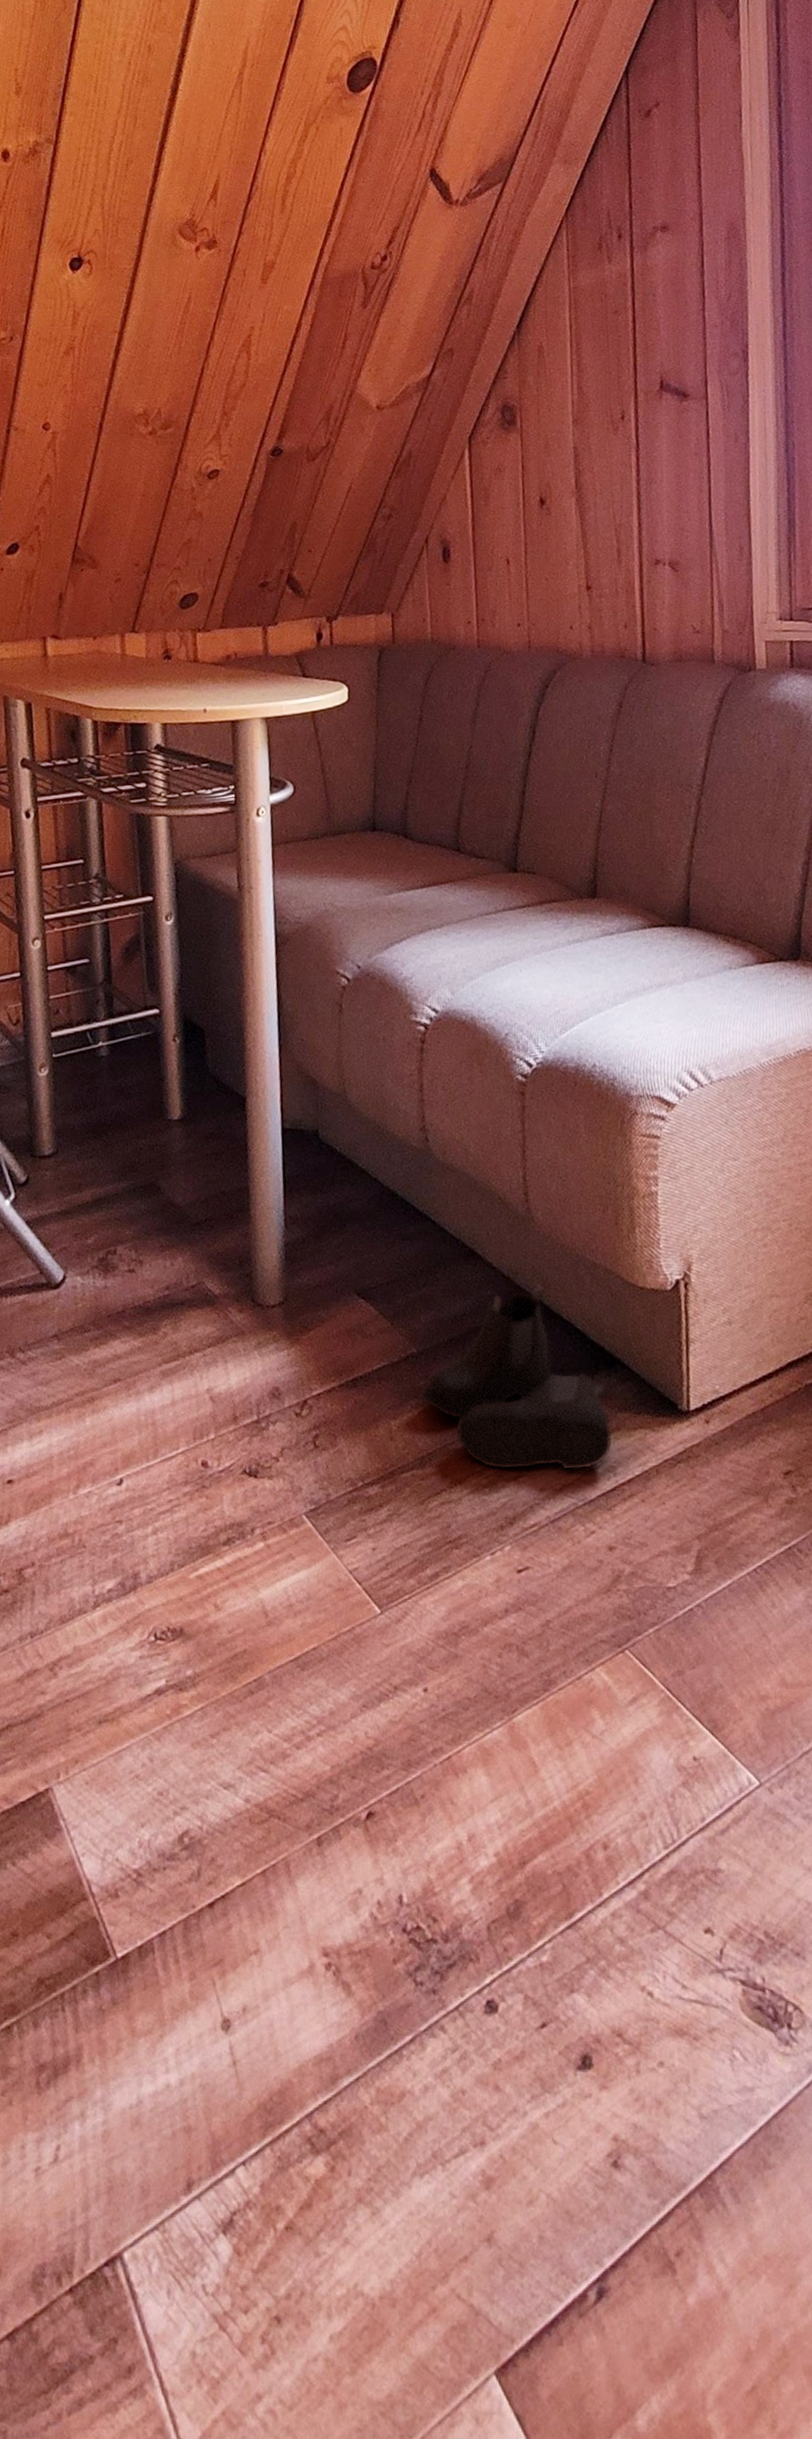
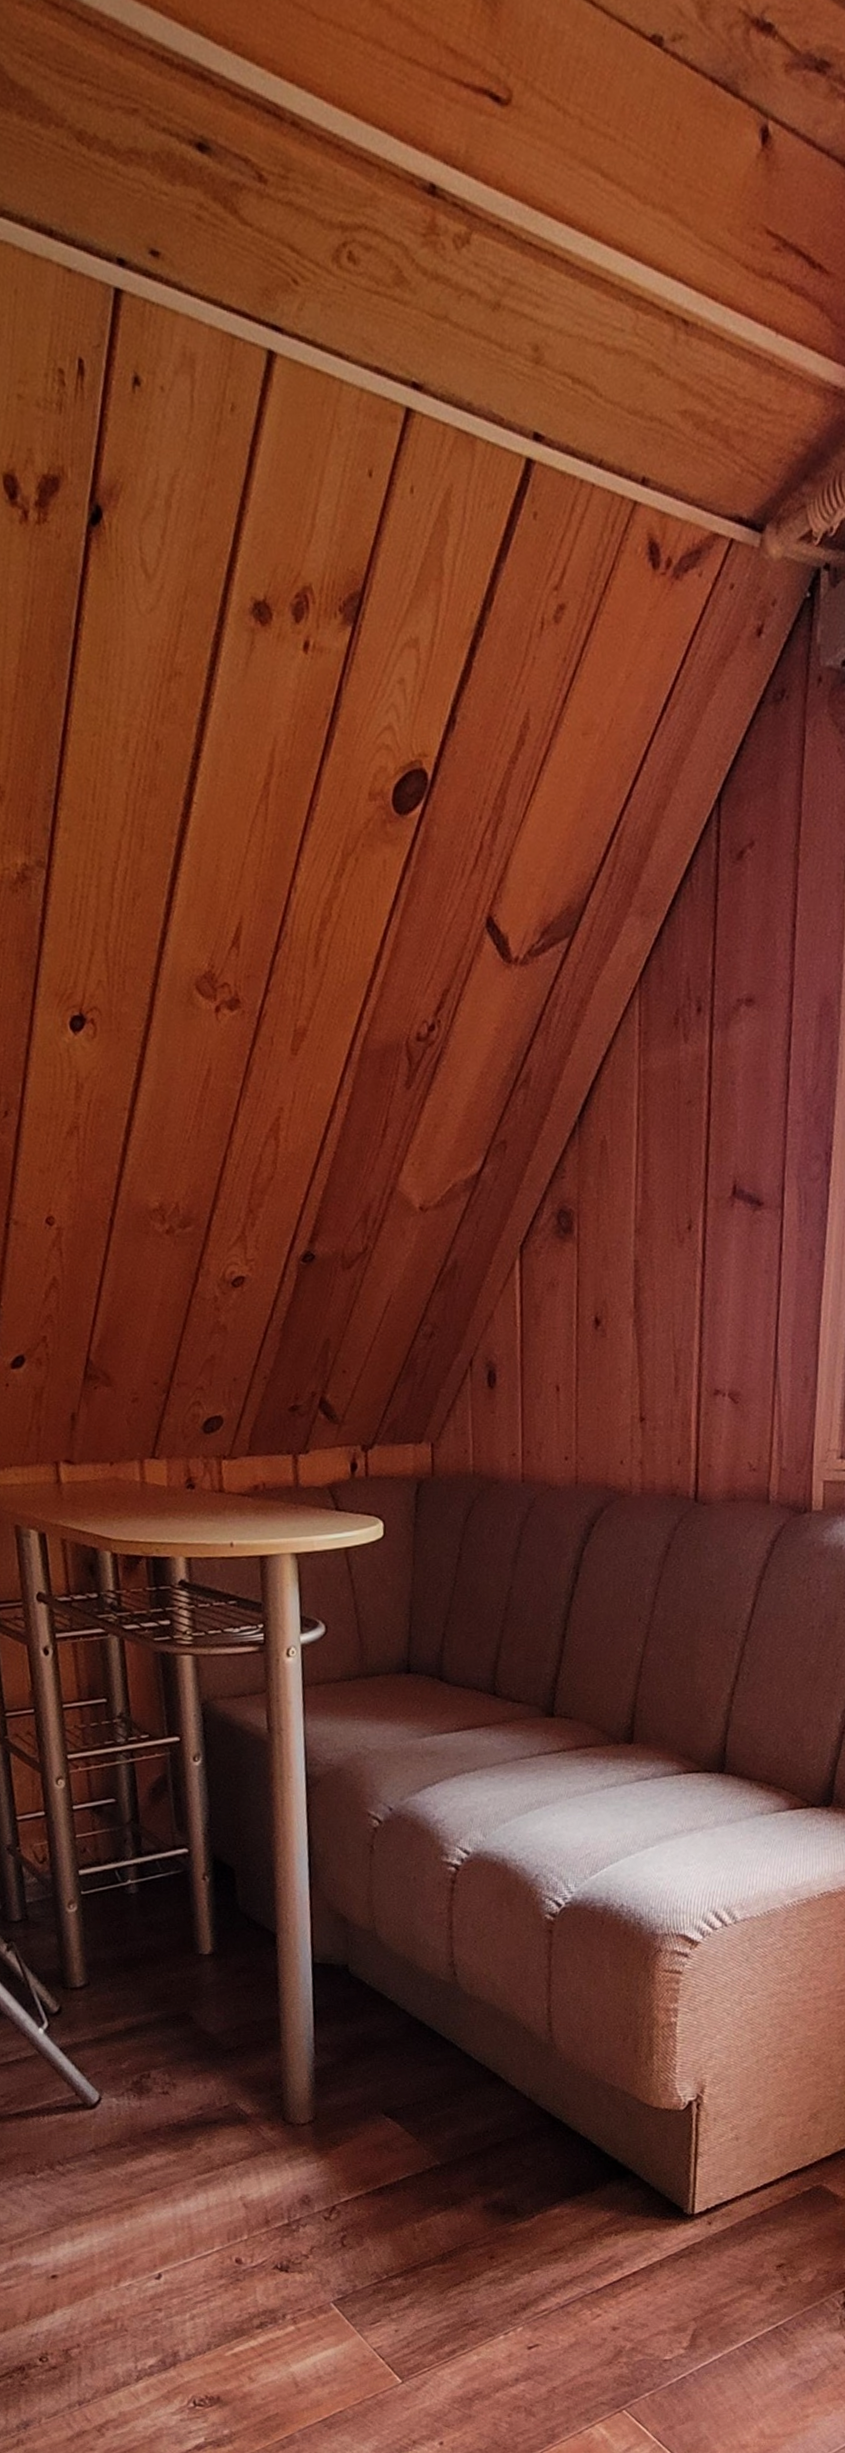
boots: present [422,1284,613,1471] -> none [445,2105,621,2265]

